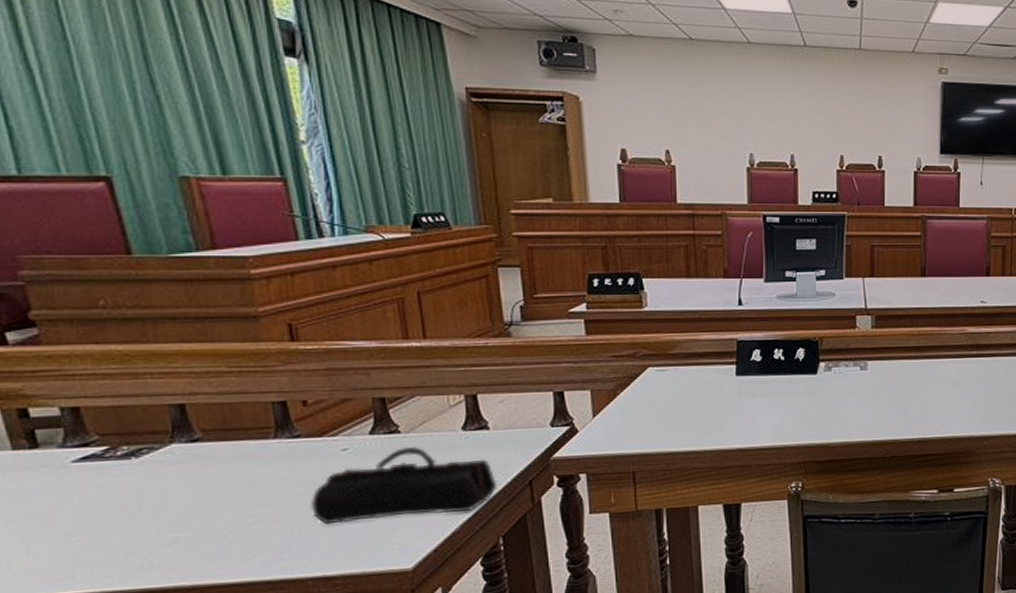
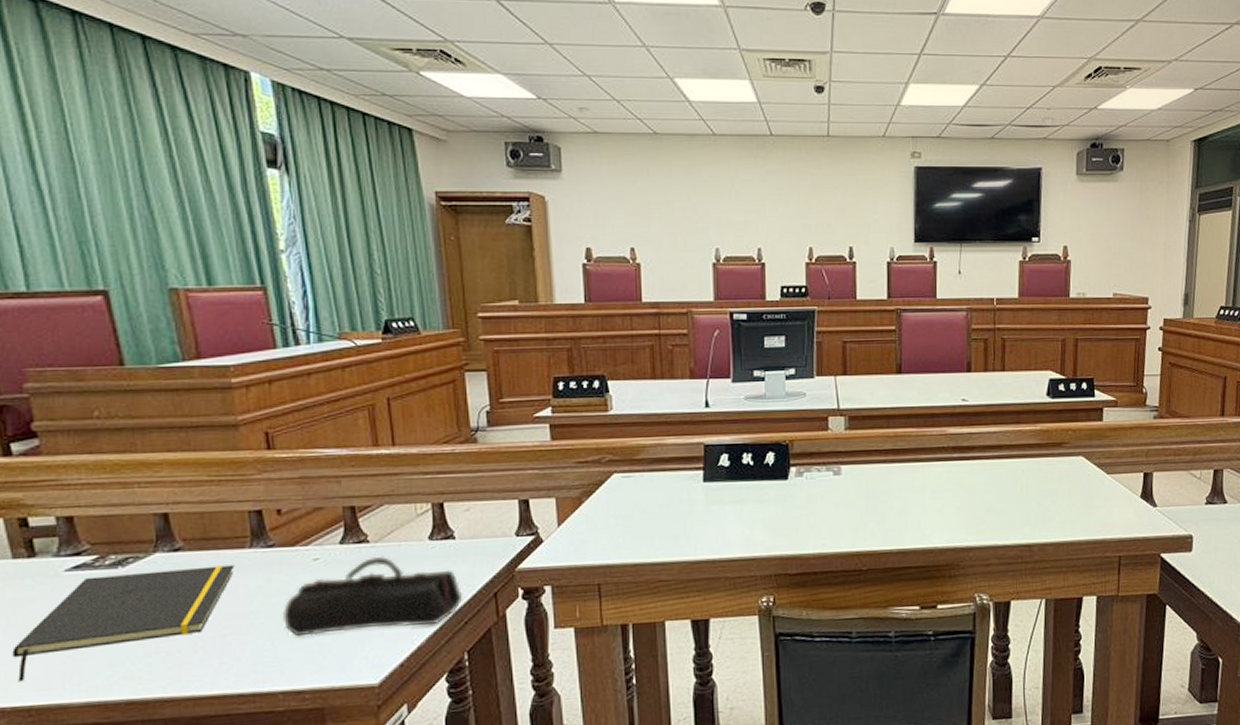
notepad: none [16,455,258,573] -> present [12,565,235,682]

